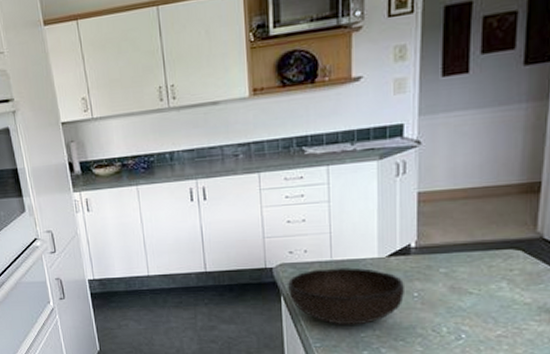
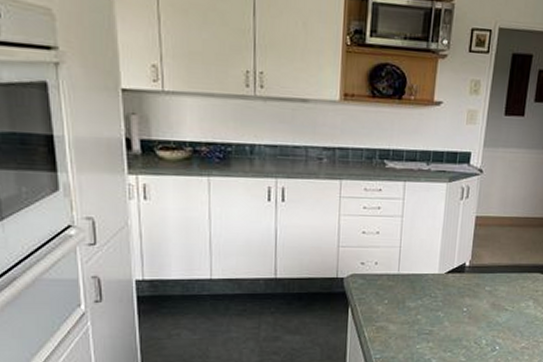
bowl: present [288,267,404,325] -> none [356,281,457,337]

